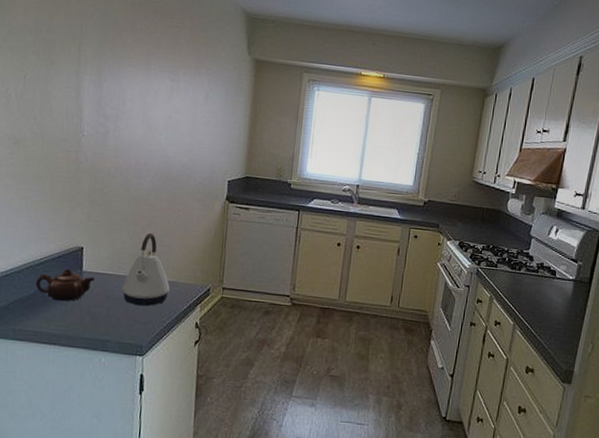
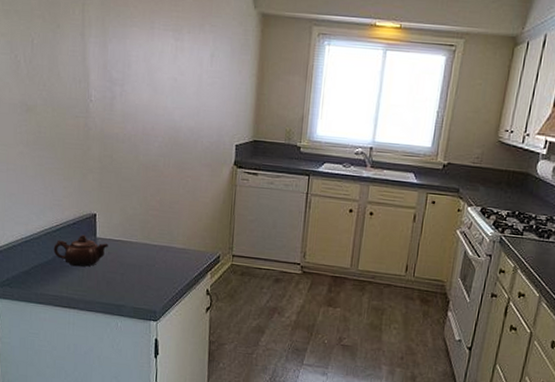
kettle: present [122,233,170,306] -> none [134,200,181,273]

